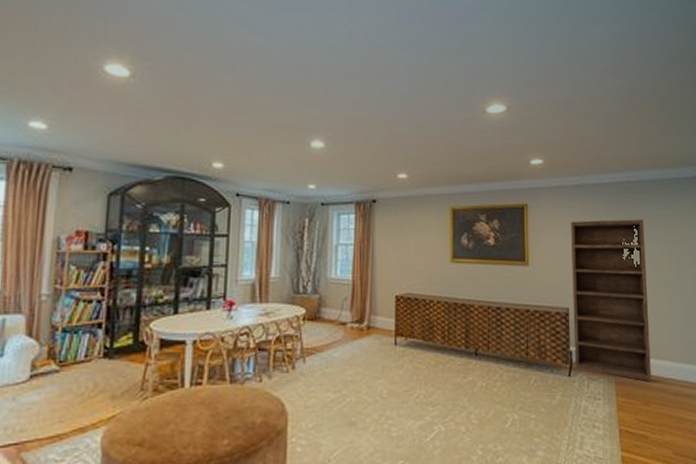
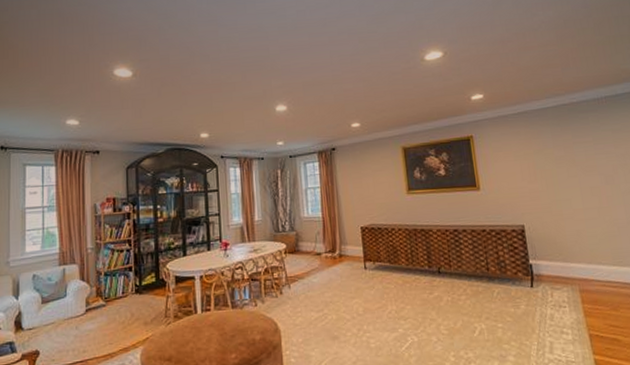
bookshelf: present [571,219,651,381] -> none [517,136,618,288]

